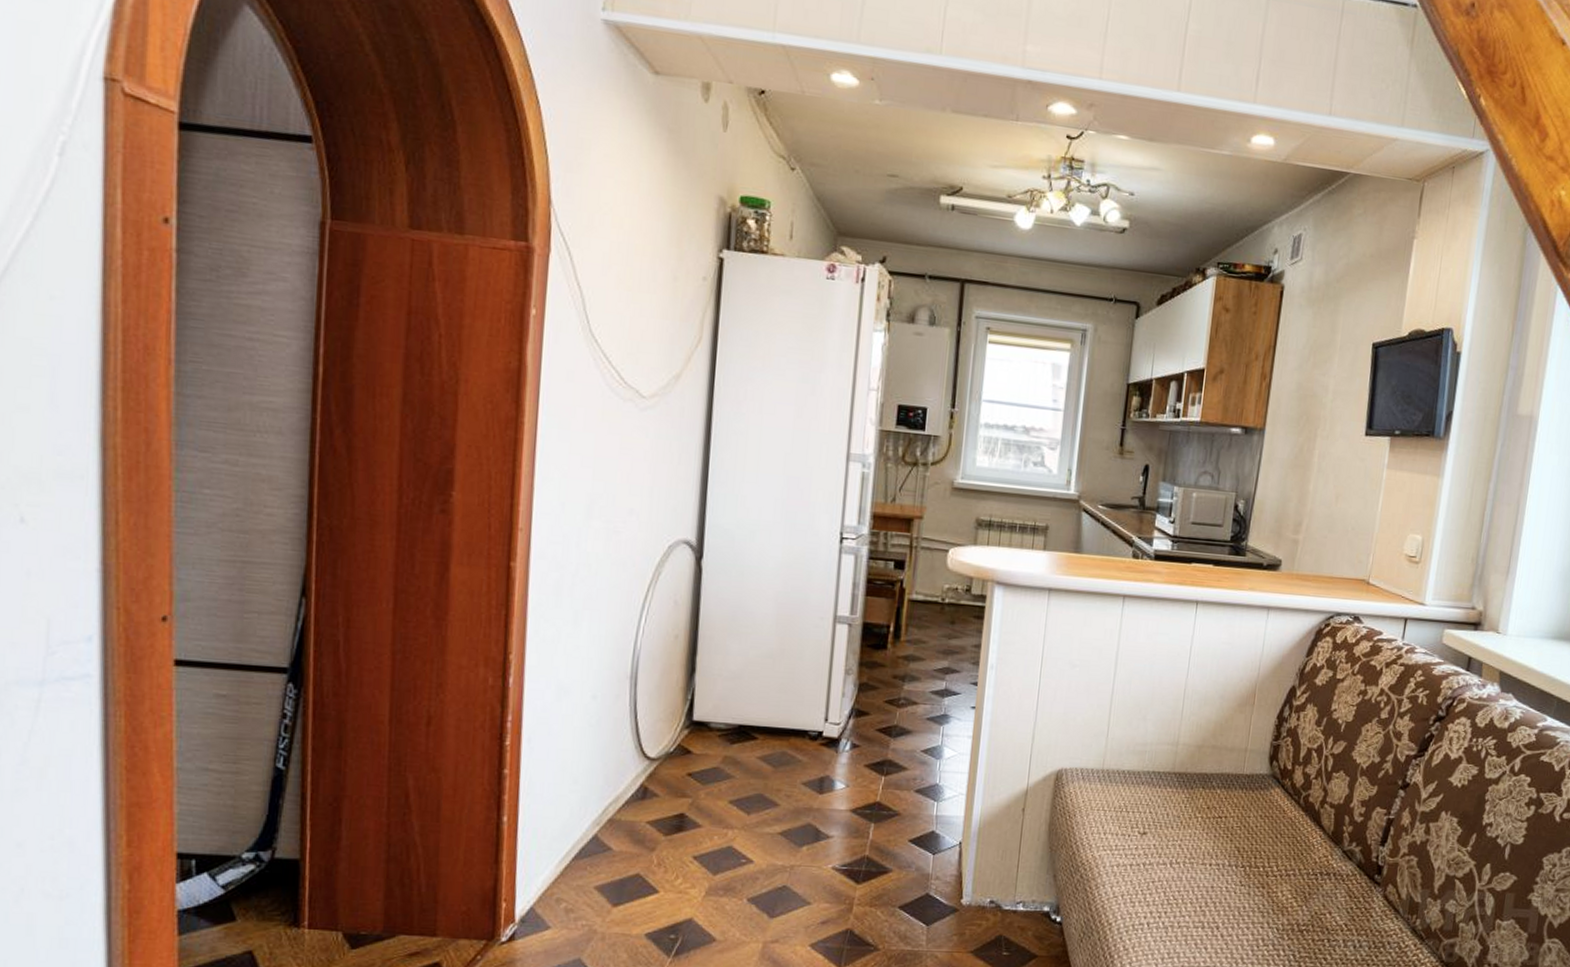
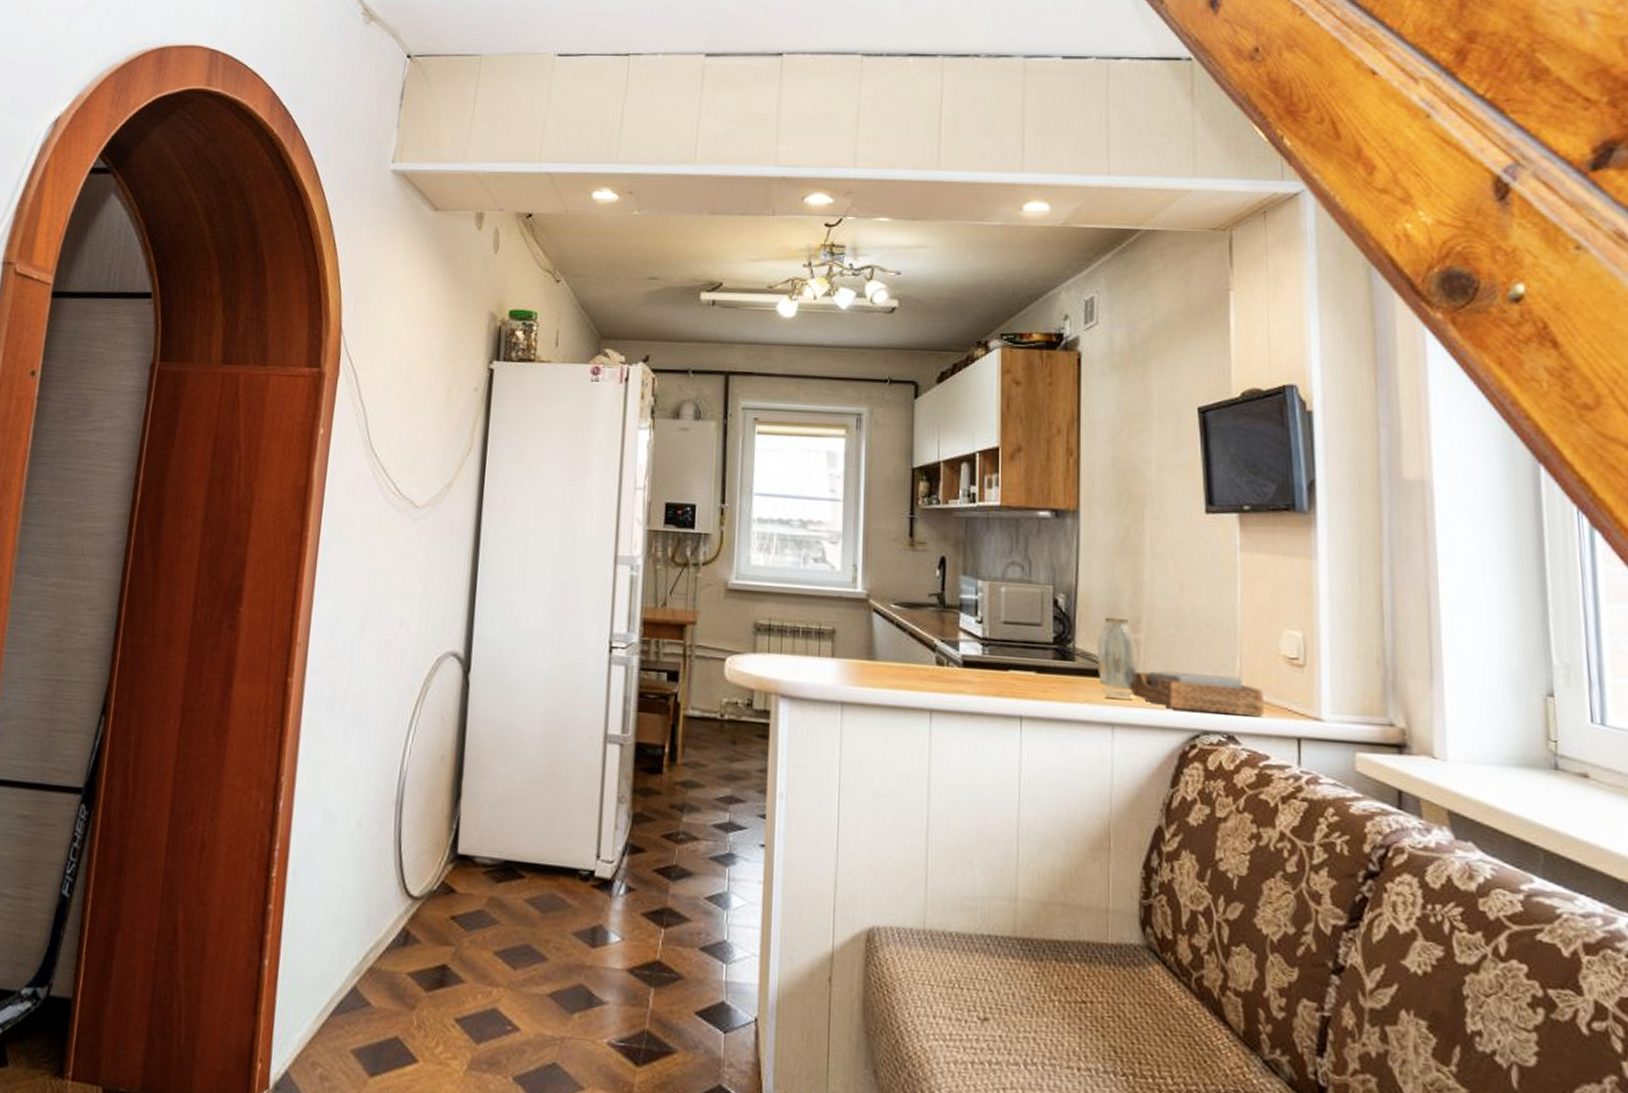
vase: none [1263,520,1296,589] -> present [1098,617,1138,701]
napkin holder: none [1287,565,1386,603] -> present [1132,670,1264,718]

